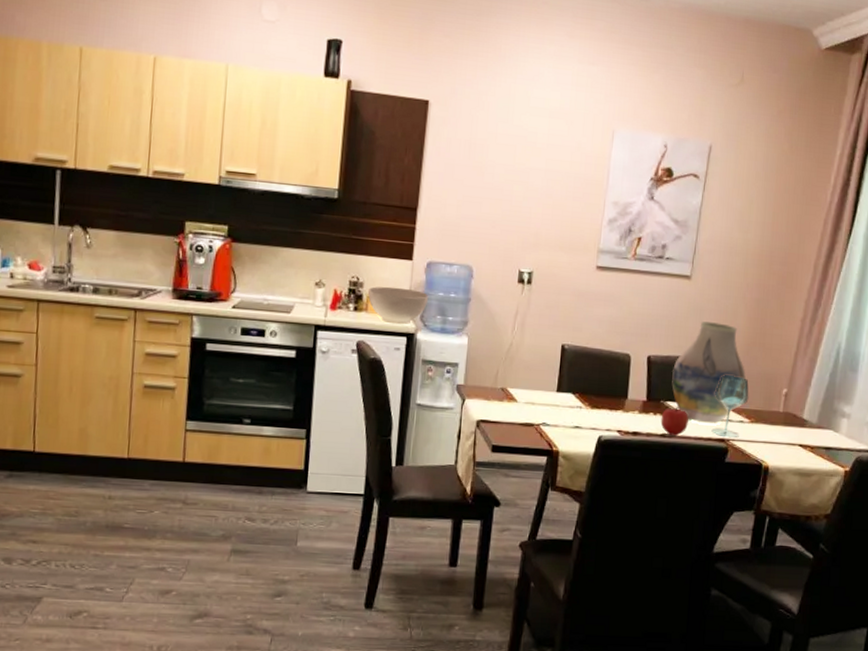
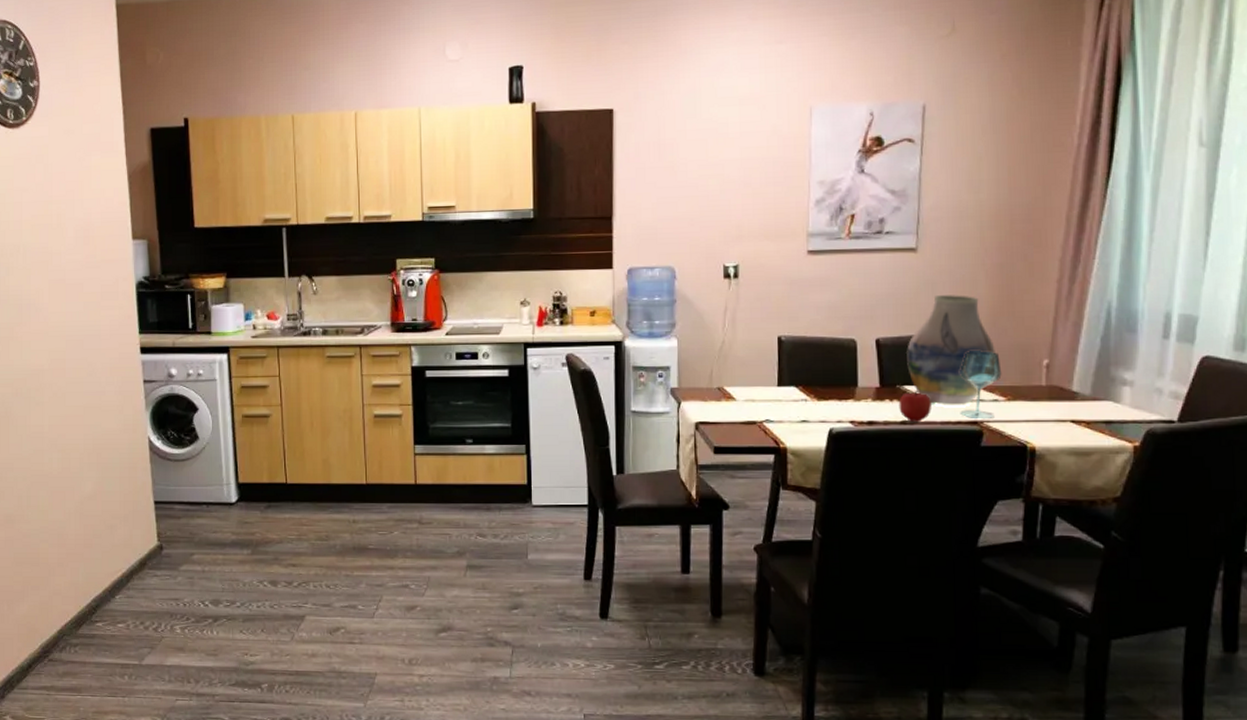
bowl: present [367,286,429,325] -> none [571,297,633,334]

